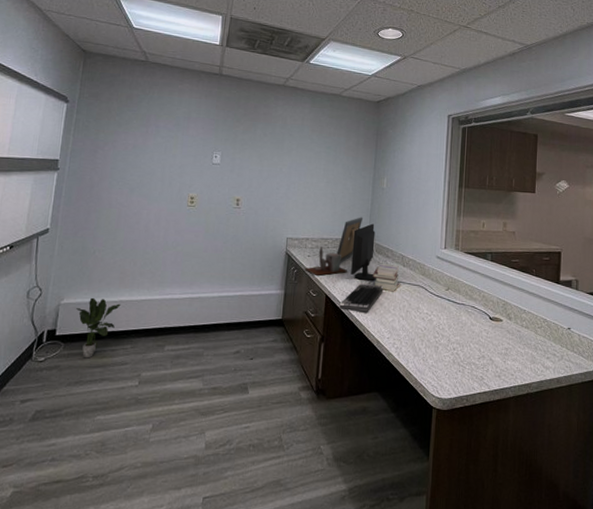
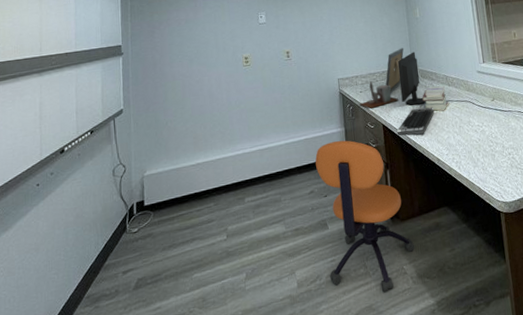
potted plant: present [75,297,121,358] -> none [158,164,199,223]
office chair: none [241,303,336,470] -> present [315,140,414,293]

